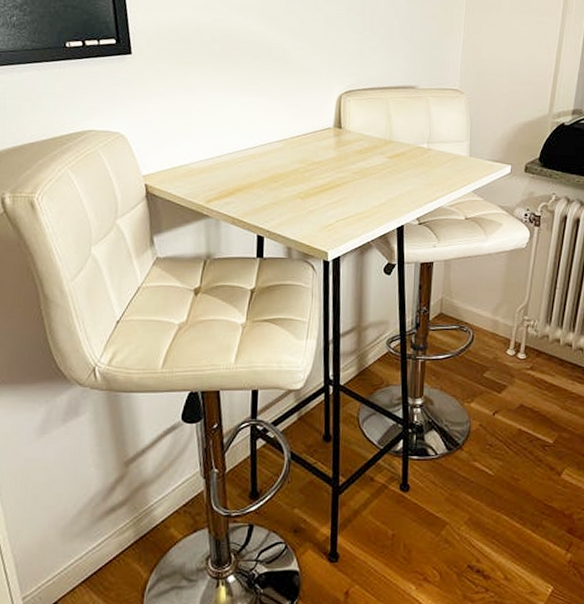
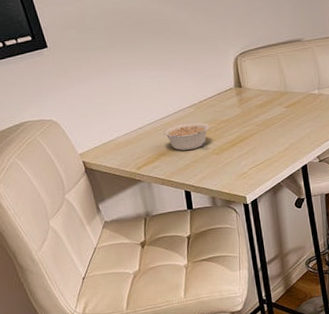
legume: none [243,158,299,189] -> present [162,122,210,151]

